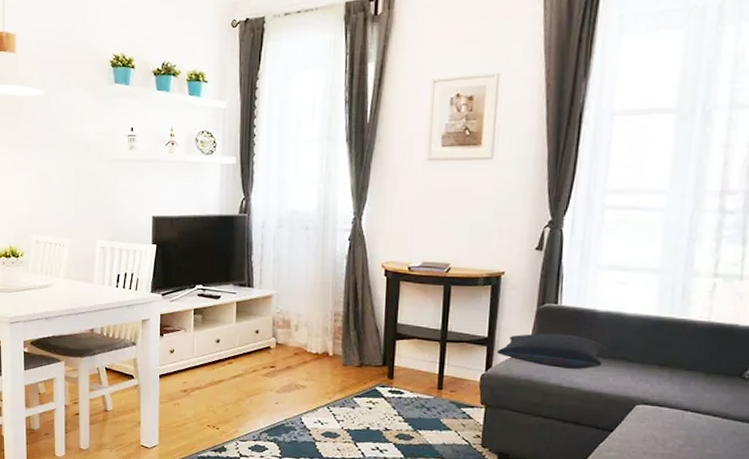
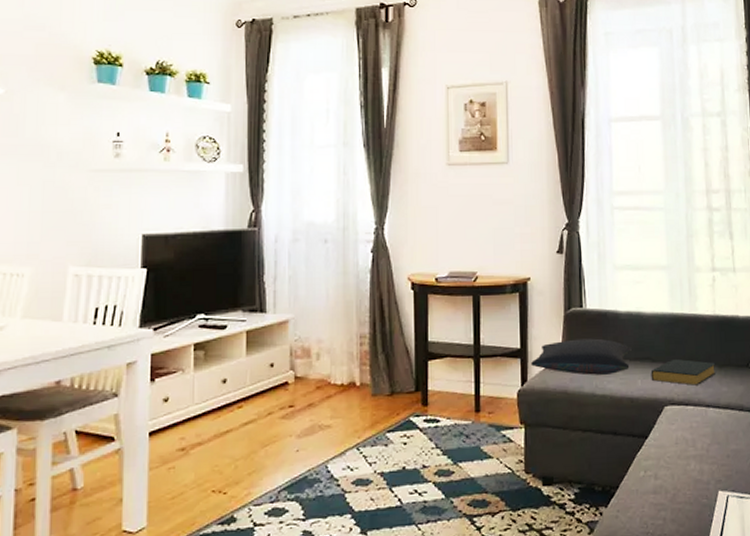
hardback book: none [624,361,703,389] -> present [651,358,717,386]

